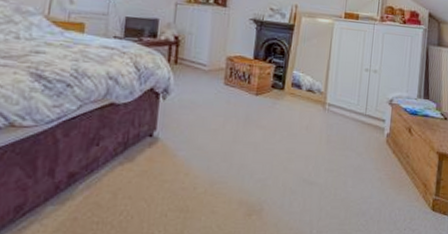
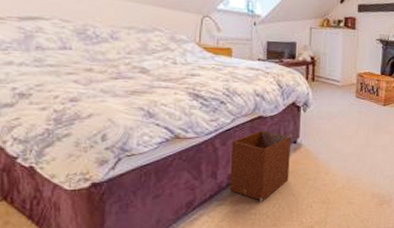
waste basket: none [69,120,146,208] -> present [229,130,291,202]

